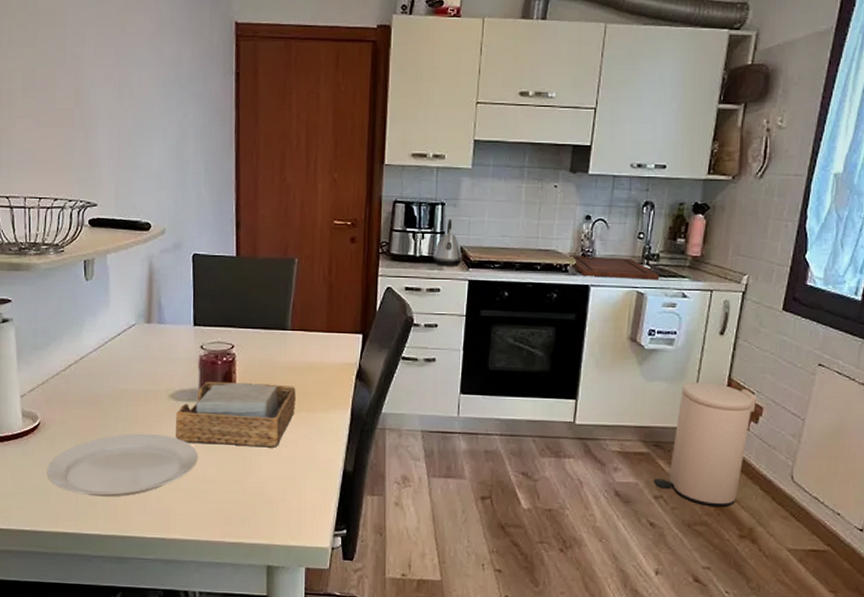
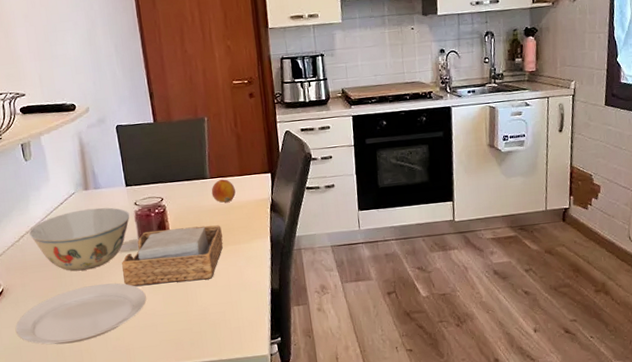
bowl: none [78,345,193,415] -> present [29,207,130,272]
fruit: none [290,334,318,361] -> present [211,179,236,203]
kettle: present [432,218,463,267] -> none [319,66,345,108]
cutting board: present [567,254,660,281] -> none [429,79,506,100]
pedal bin: present [653,381,758,508] -> none [522,171,595,271]

